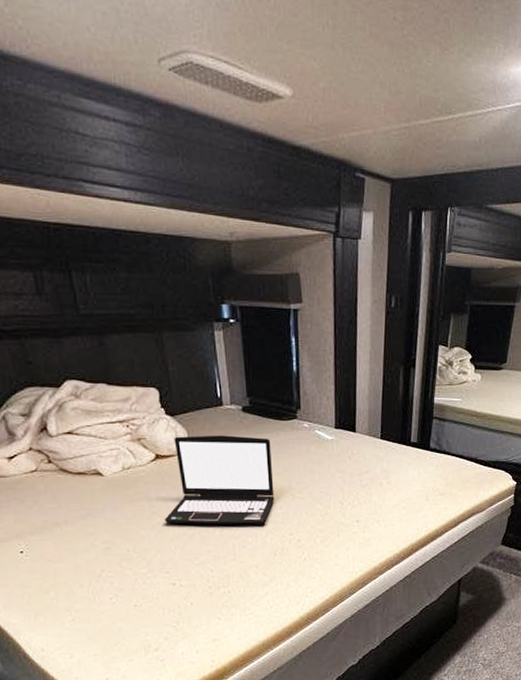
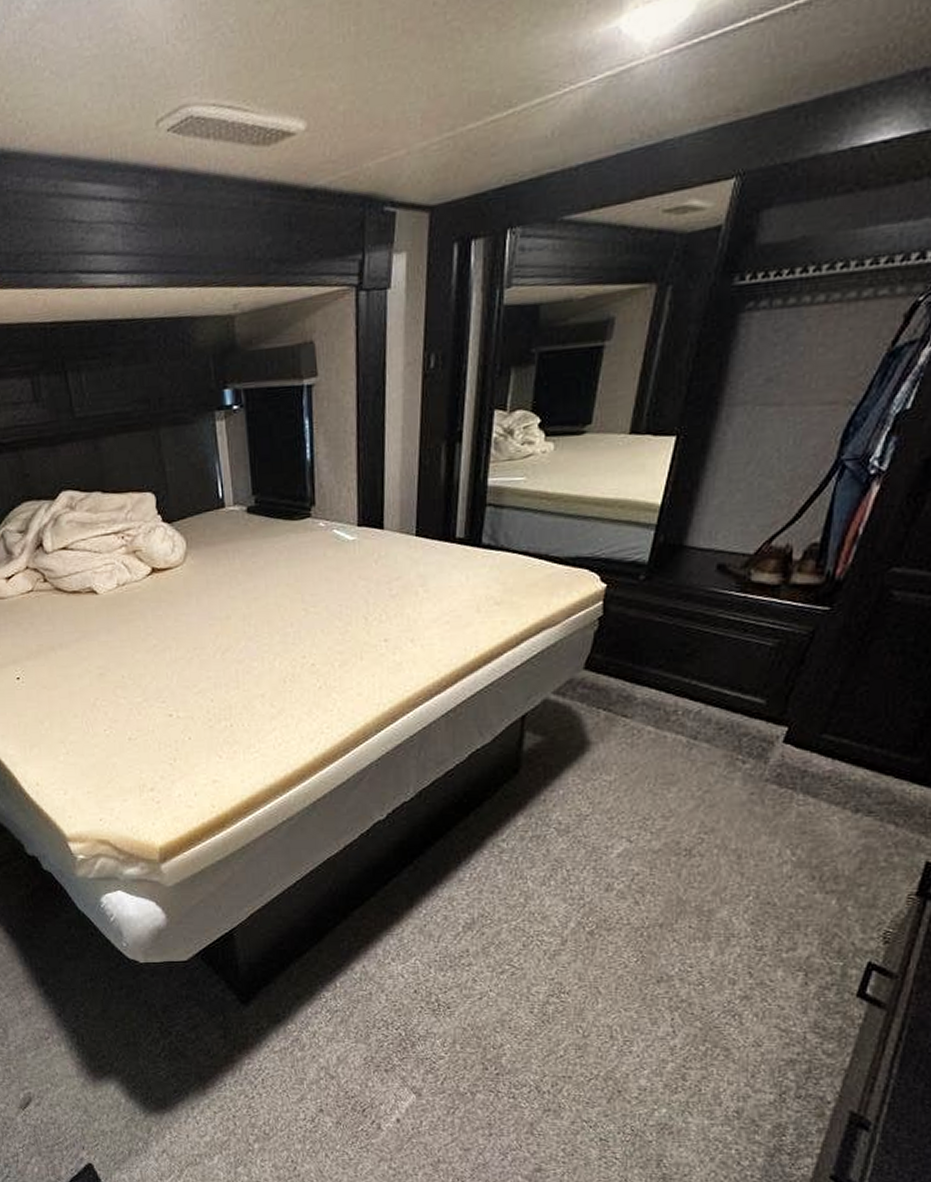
laptop: present [164,435,275,525] -> none [160,541,284,647]

